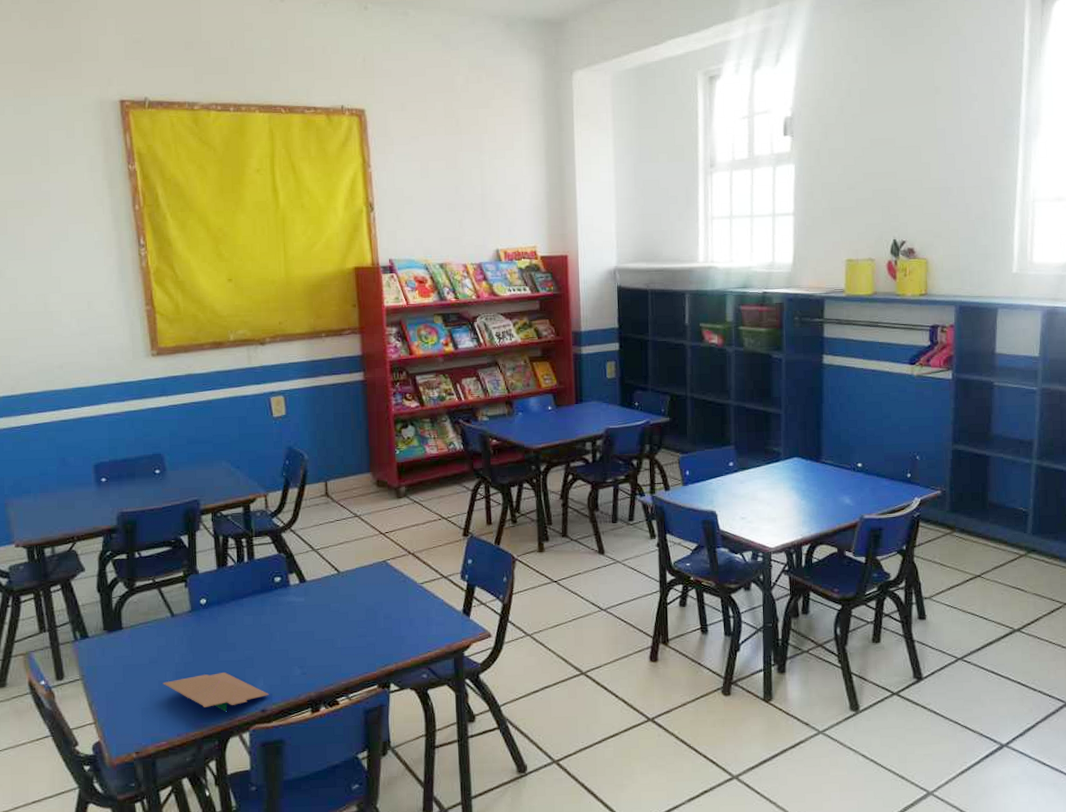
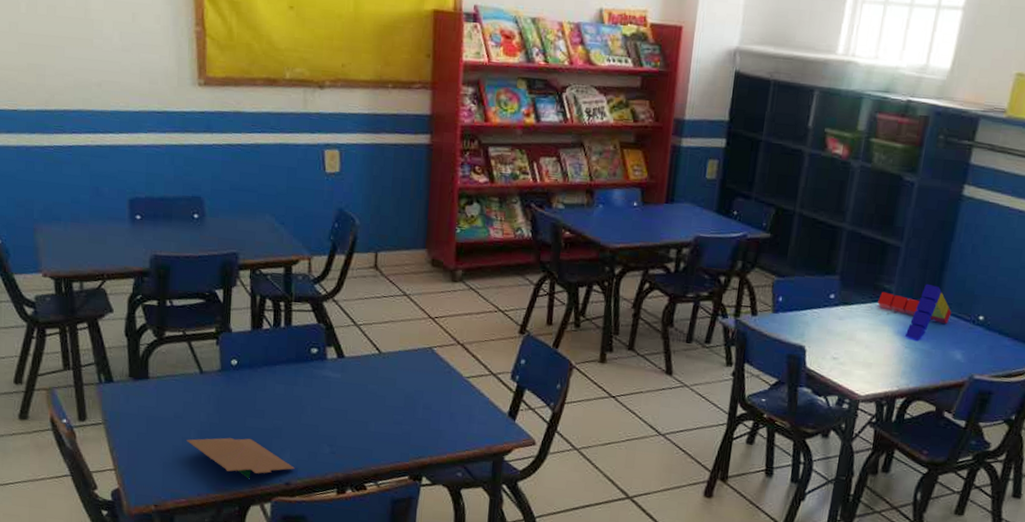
toy blocks: none [770,442,835,492] -> present [877,283,952,341]

